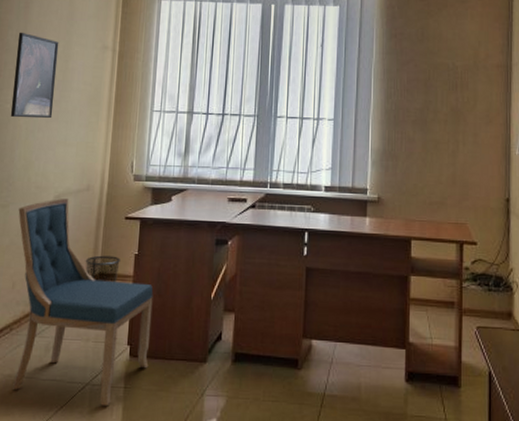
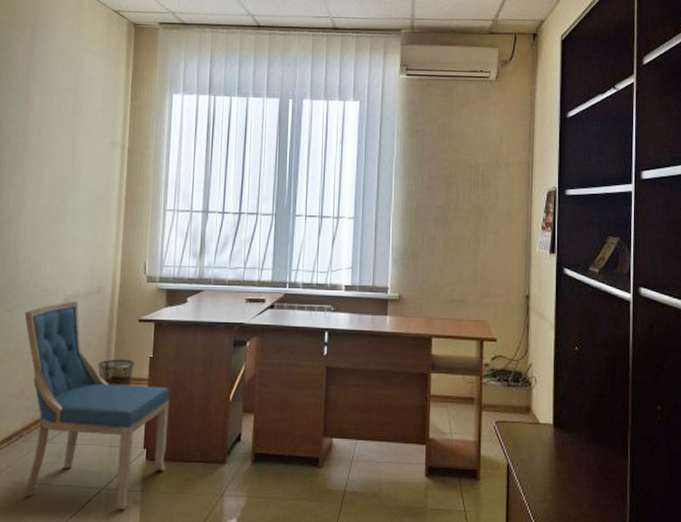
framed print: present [10,32,59,119] -> none [12,127,64,219]

